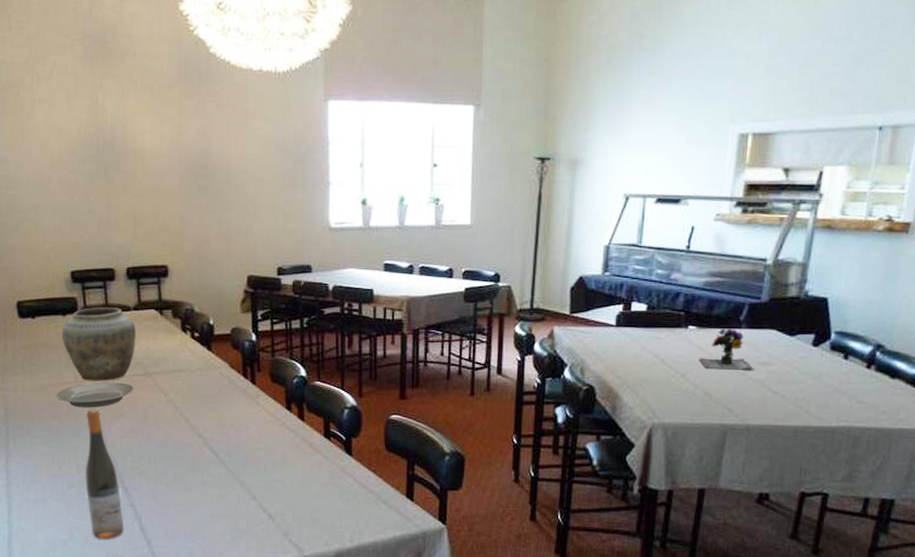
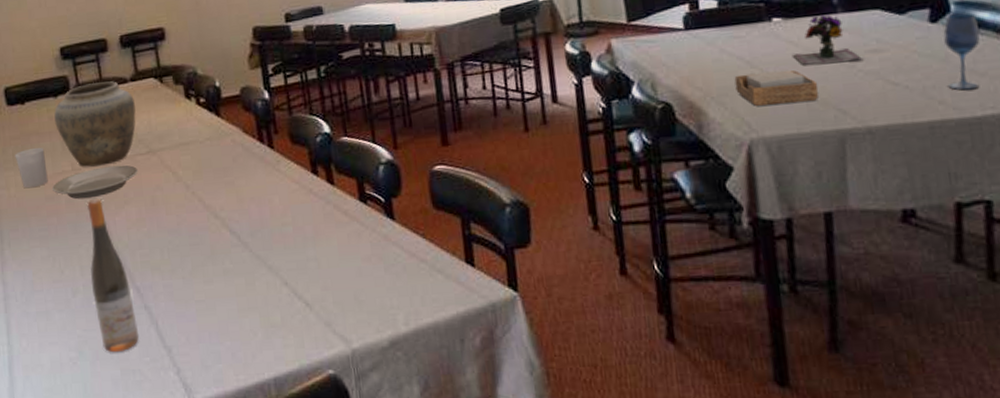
candle holder: none [23,358,53,393] -> present [15,147,48,189]
napkin holder: none [648,370,715,399] -> present [734,70,819,106]
wineglass: none [816,341,850,405] -> present [943,14,980,91]

